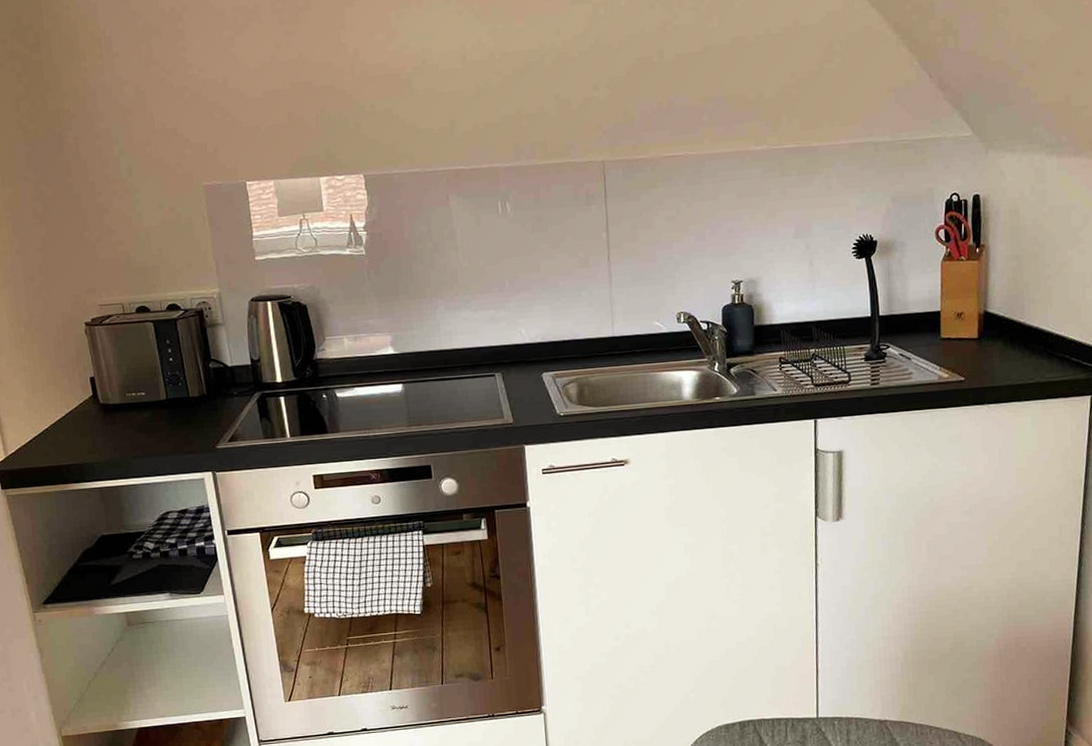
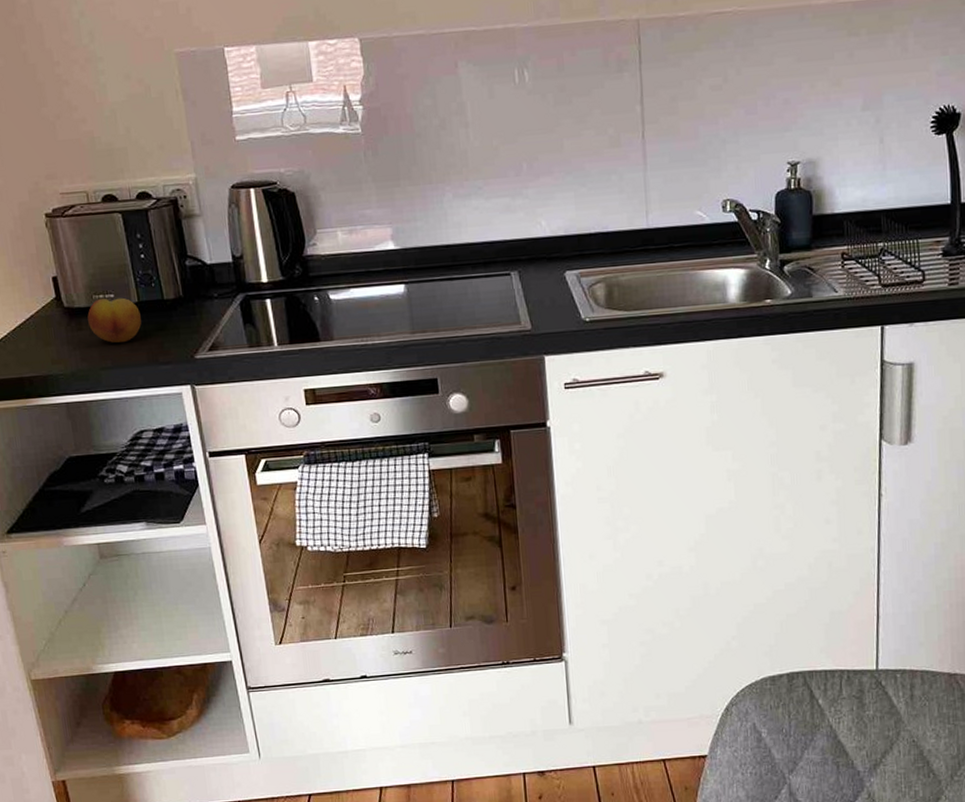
fruit: none [121,395,169,435] -> present [87,297,142,343]

